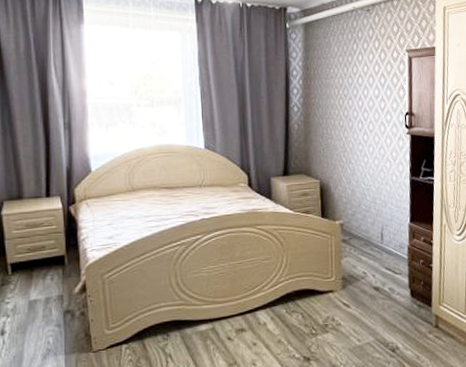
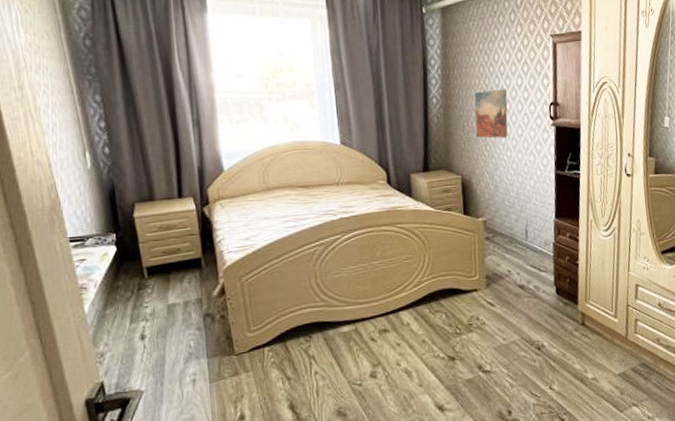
wall art: none [333,99,365,145] -> present [474,89,508,138]

